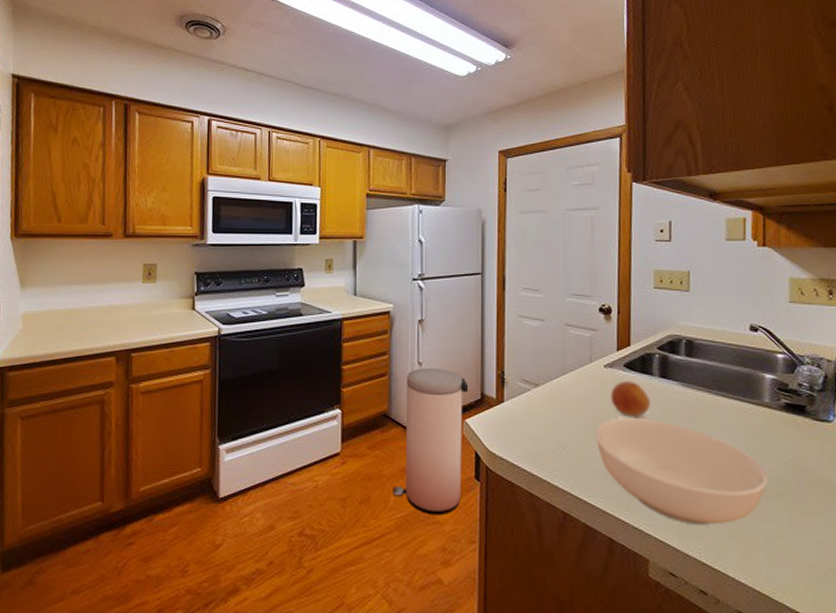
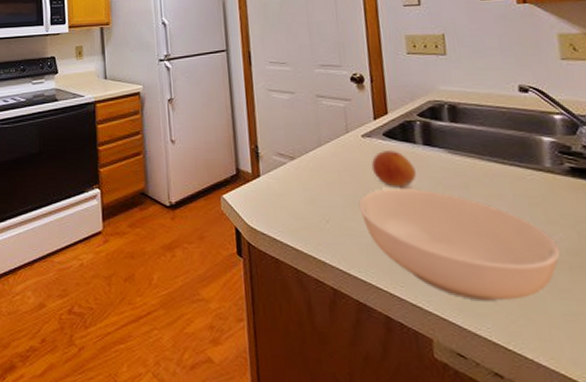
pedal bin: present [393,367,469,516] -> none [156,145,226,293]

